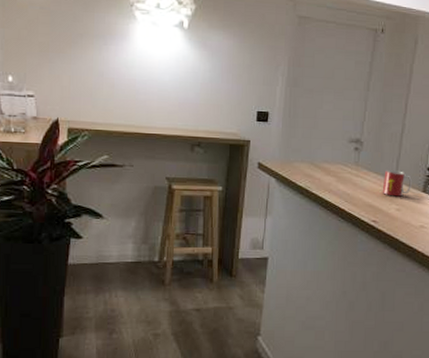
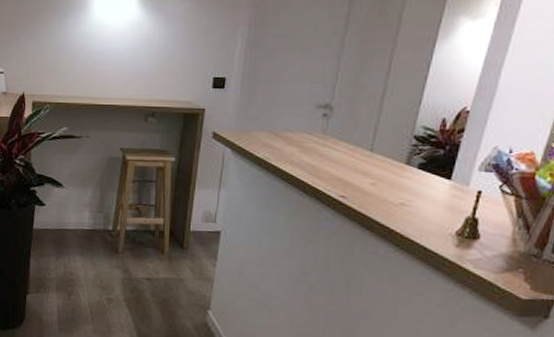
mug: present [382,170,412,197] -> none [354,139,393,169]

